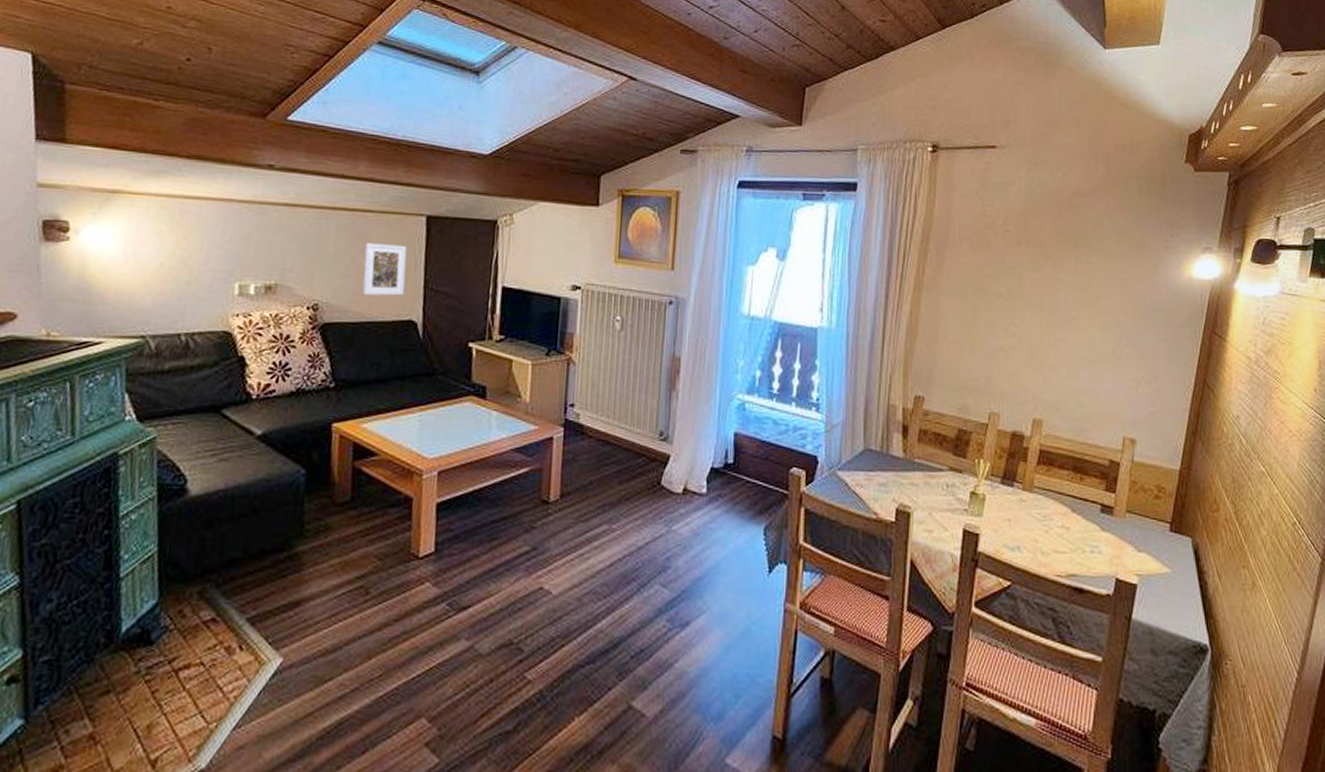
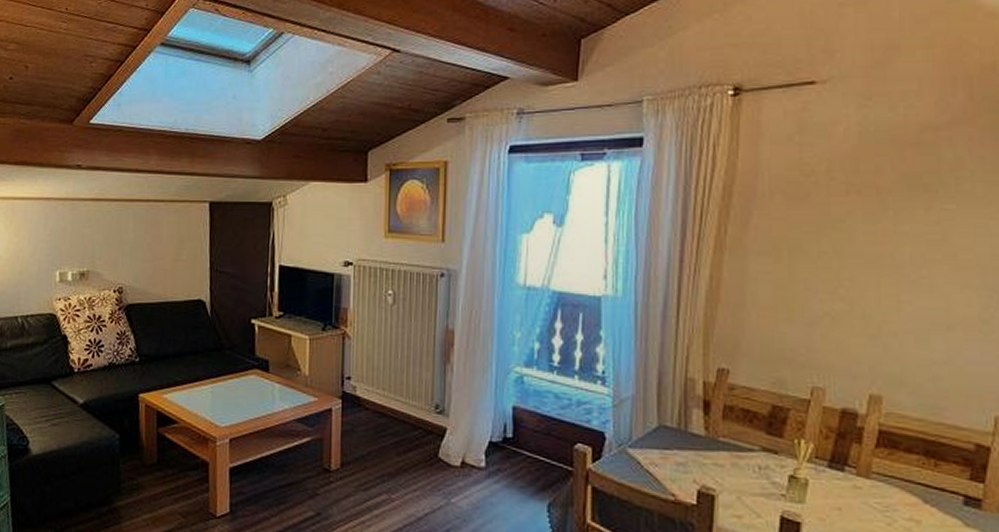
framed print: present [362,243,408,296] -> none [158,230,194,279]

